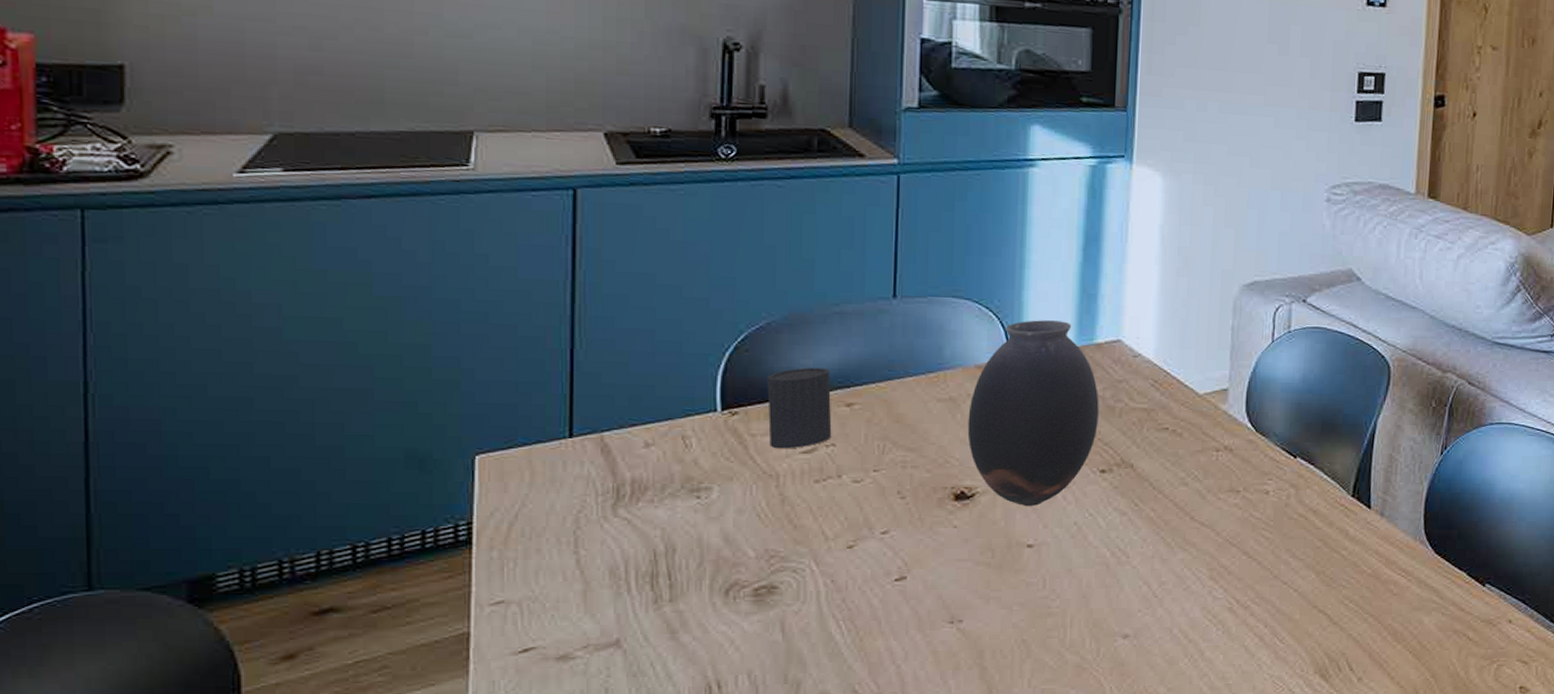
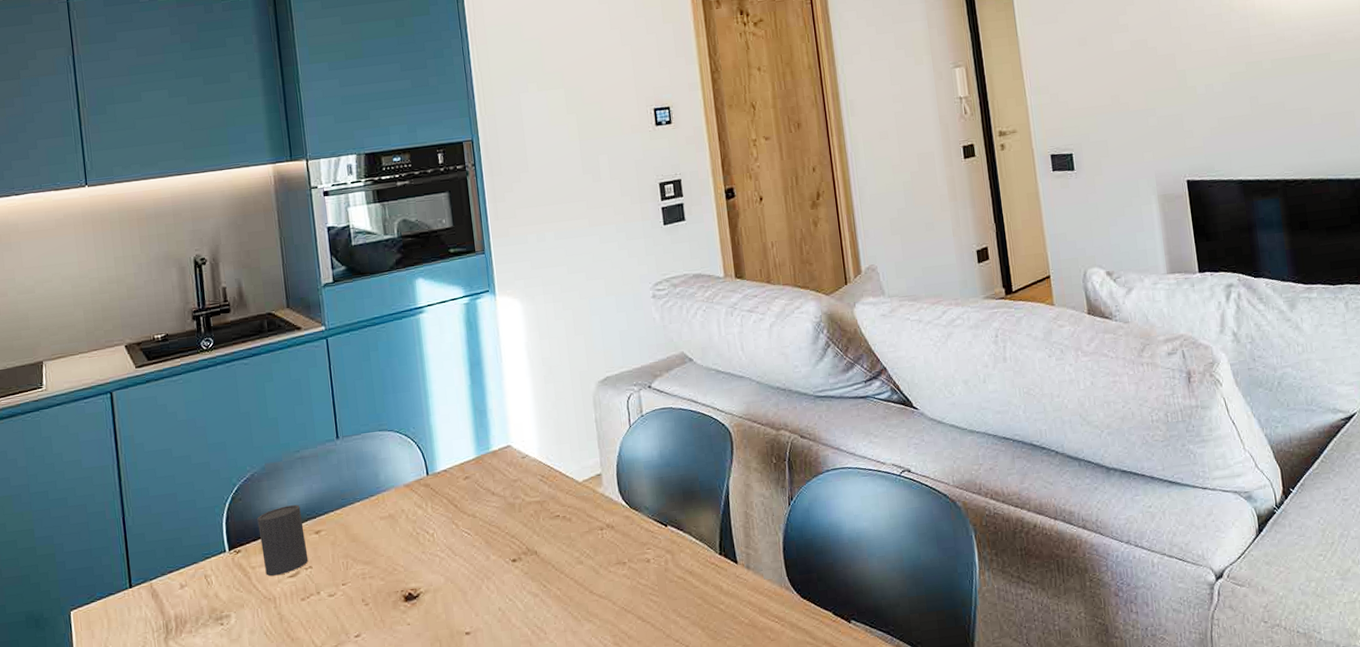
vase: present [967,320,1099,506] -> none [404,436,504,599]

